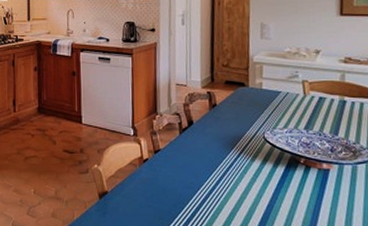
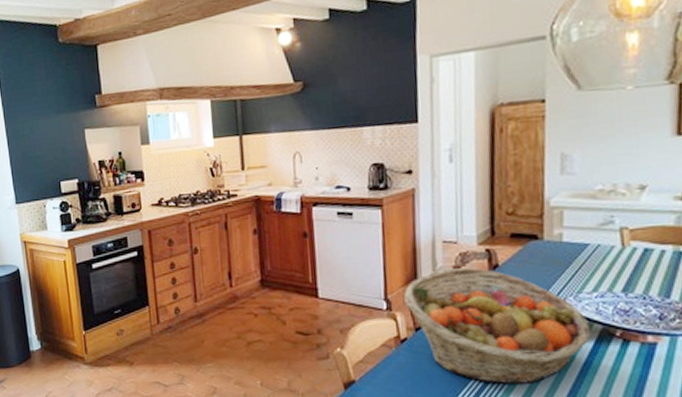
fruit basket: none [147,106,283,198] -> present [404,268,591,384]

